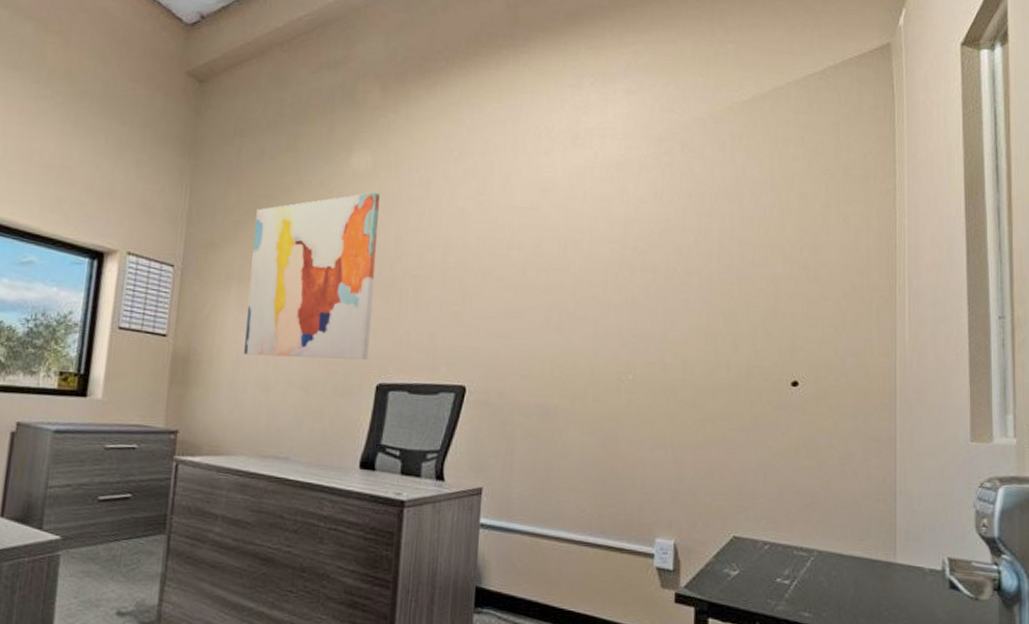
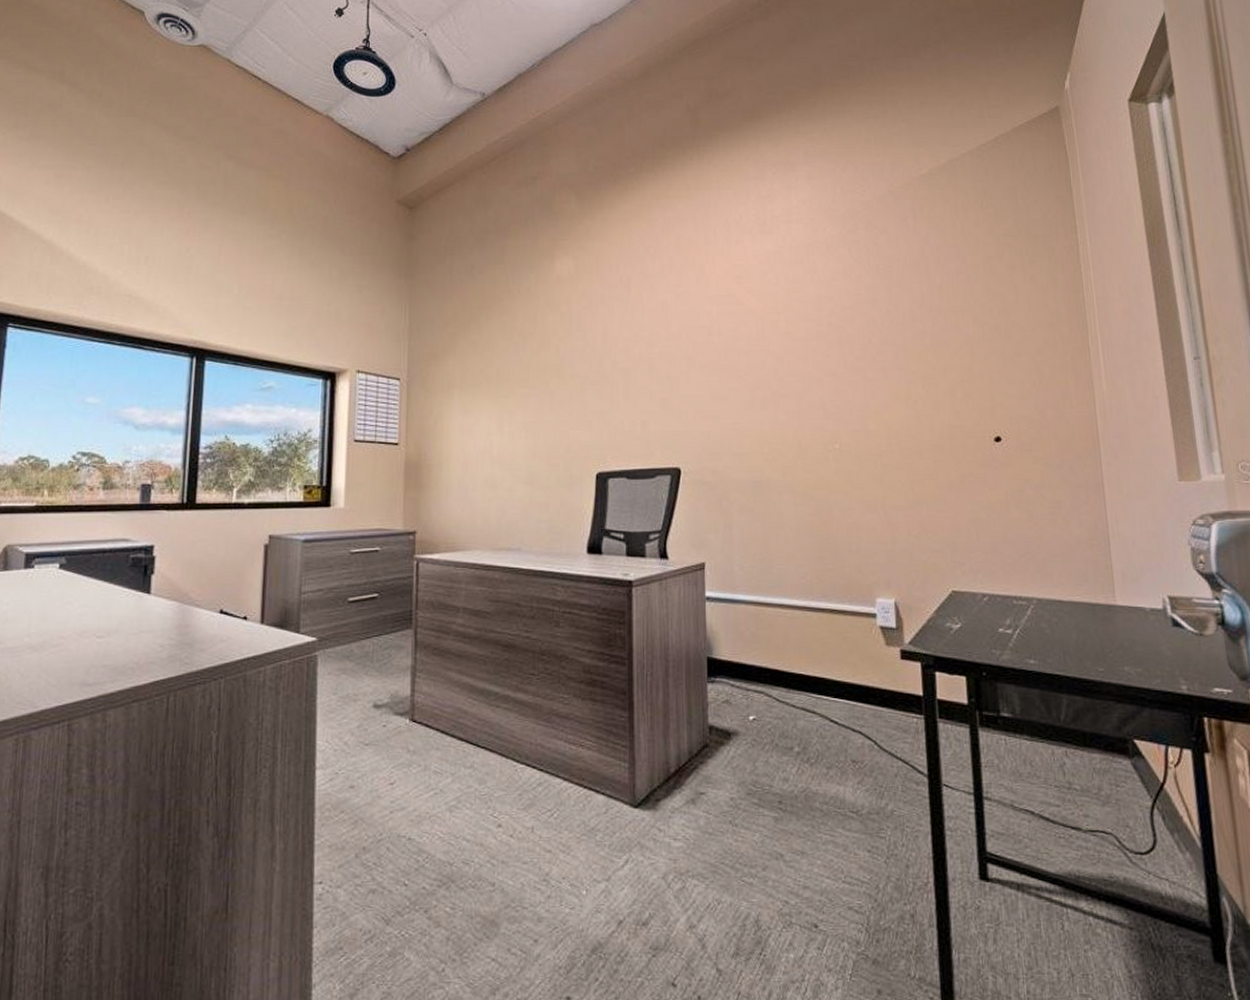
wall art: present [244,192,380,361] -> none [470,295,586,456]

